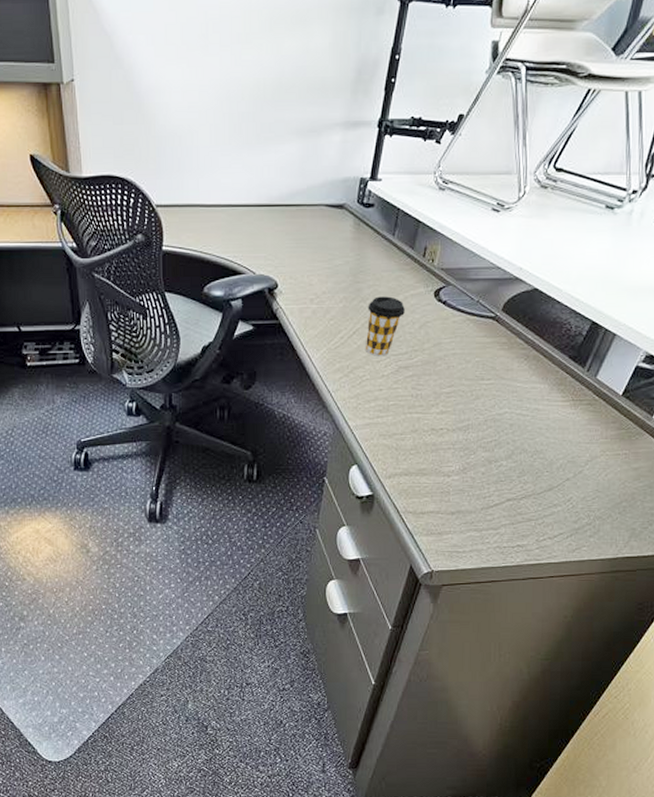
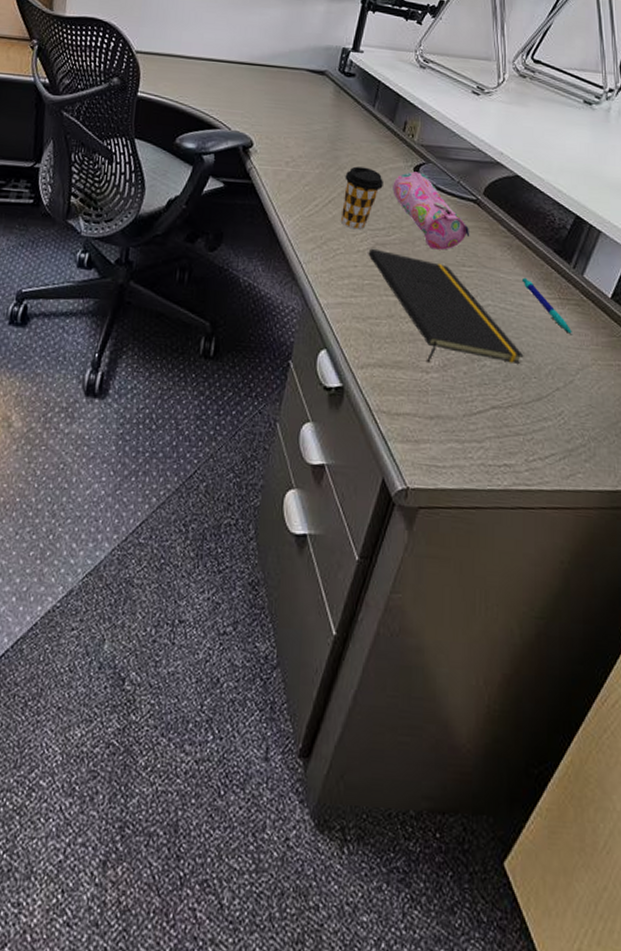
notepad: none [392,372,538,467] -> present [368,248,524,364]
pencil case: none [414,295,489,367] -> present [392,171,470,250]
pen: none [537,384,584,432] -> present [521,277,573,336]

